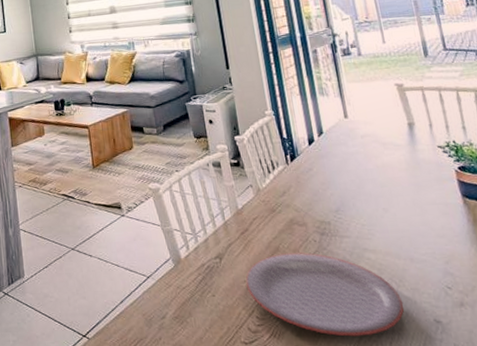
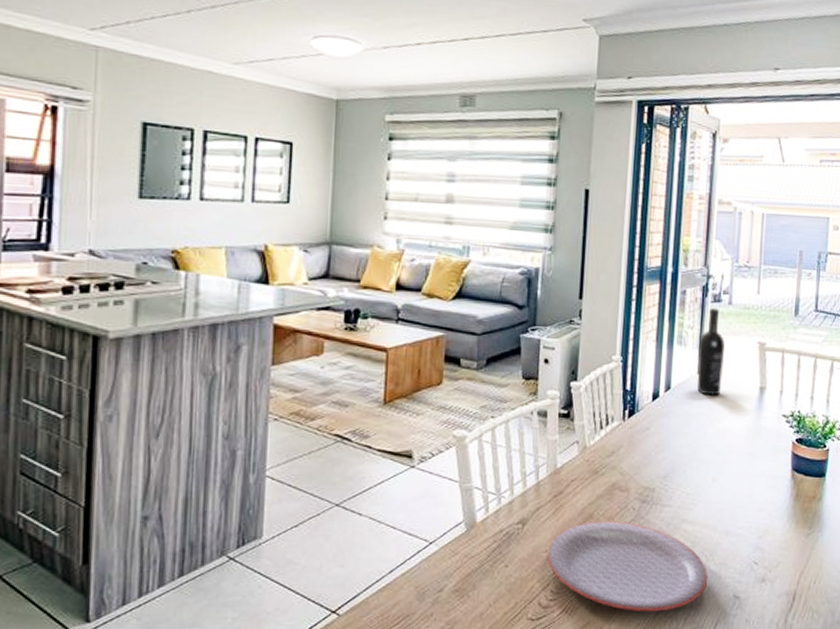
wine bottle: none [339,60,371,136] -> present [697,308,725,396]

